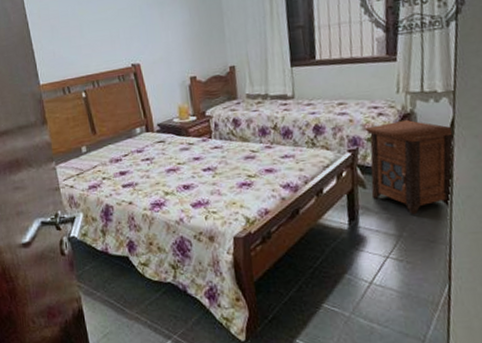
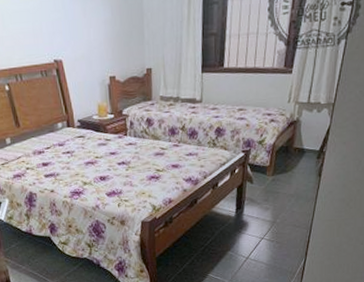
nightstand: present [364,120,454,215] -> none [256,127,327,206]

